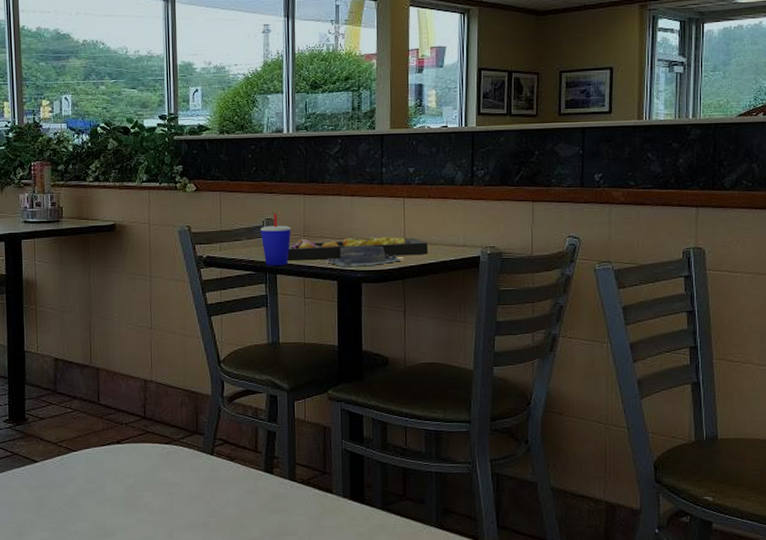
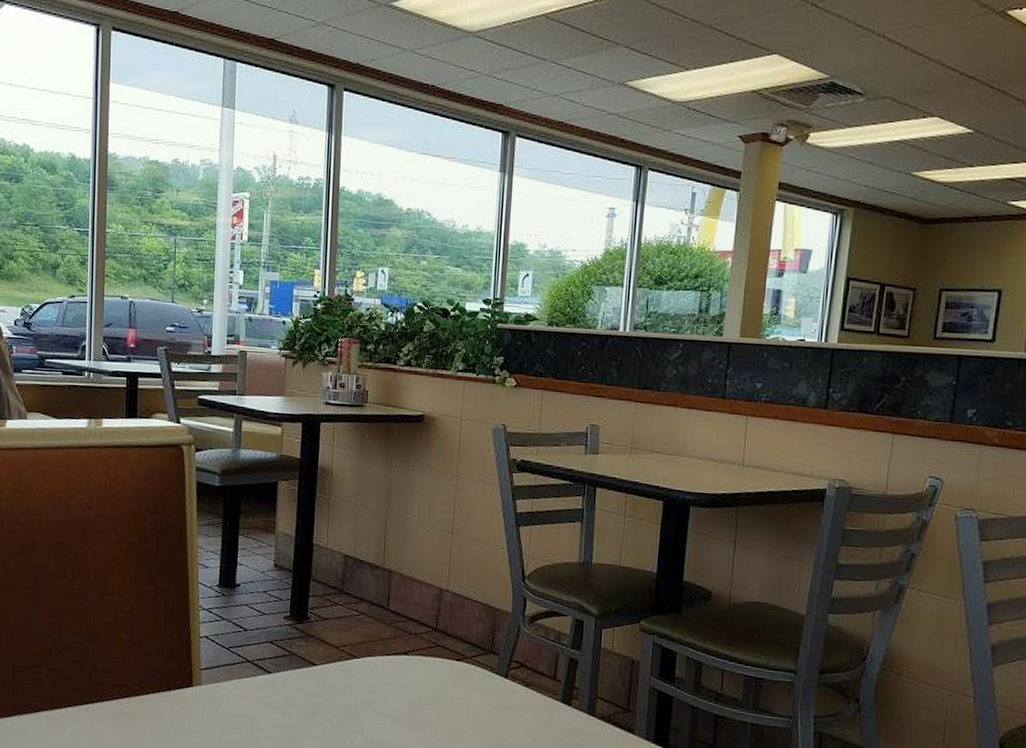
beverage cup: present [260,213,291,266] -> none [582,419,618,478]
food tray: present [287,236,429,260] -> none [610,450,769,482]
colosseum: present [324,246,403,267] -> none [650,464,739,488]

